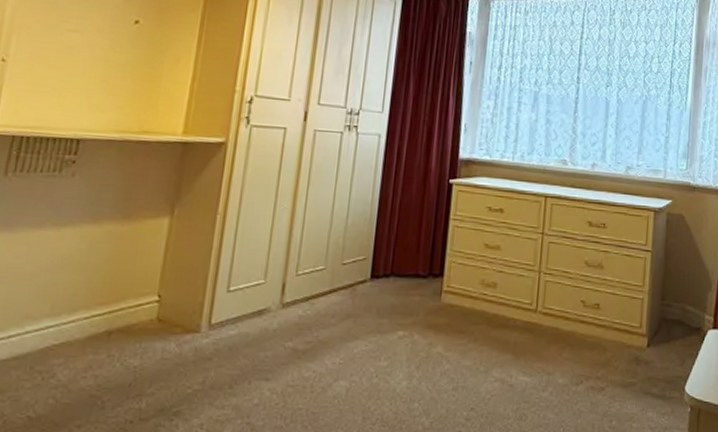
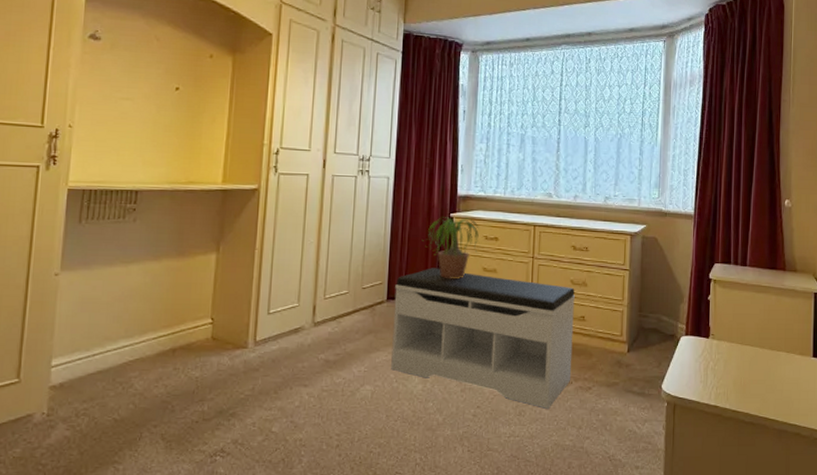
bench: none [371,242,589,412] -> present [391,268,575,409]
potted plant: none [416,183,482,256] -> present [423,217,480,278]

